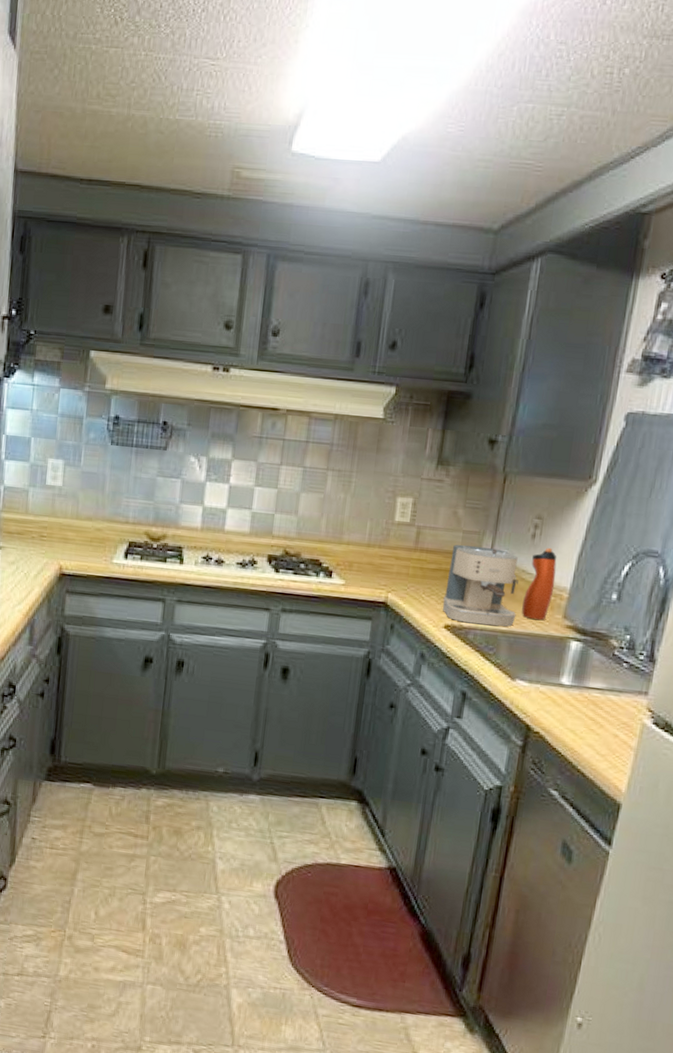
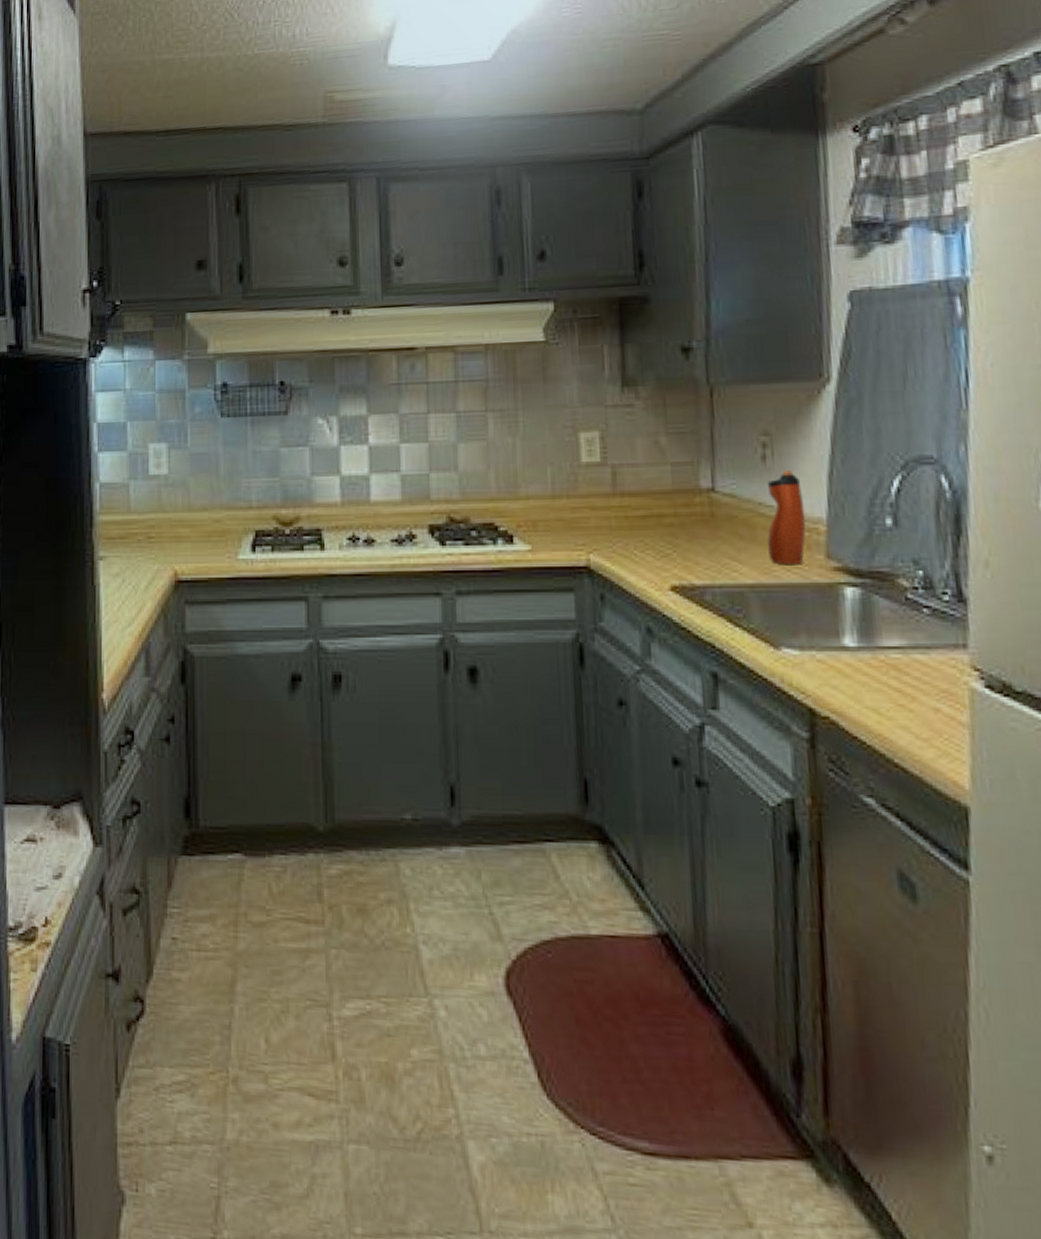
coffee maker: present [442,544,519,627] -> none [661,479,763,580]

